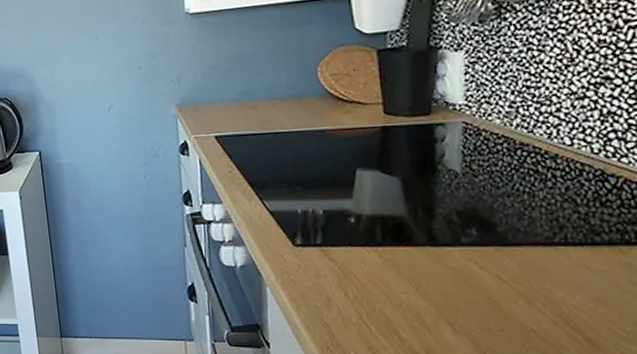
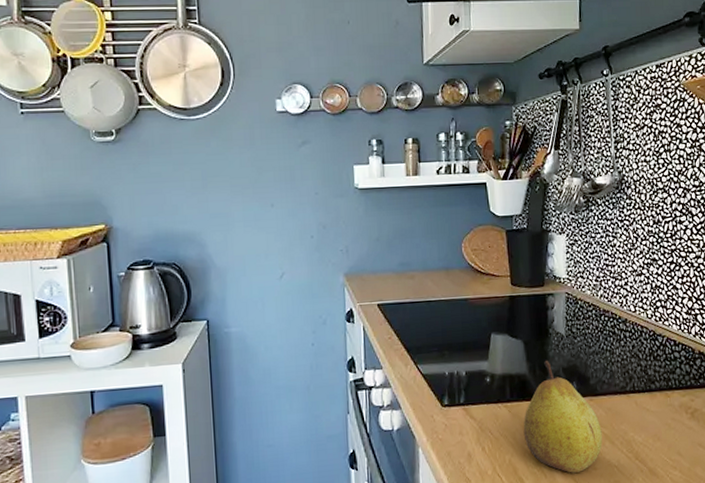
fruit: none [399,201,514,332] -> present [523,360,603,473]

